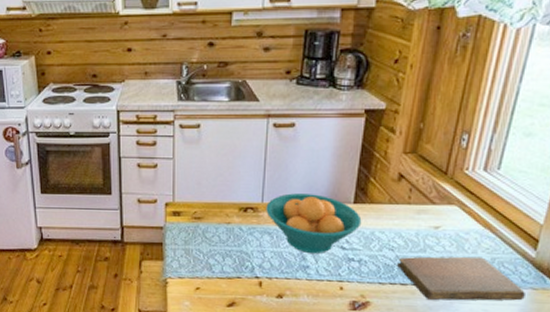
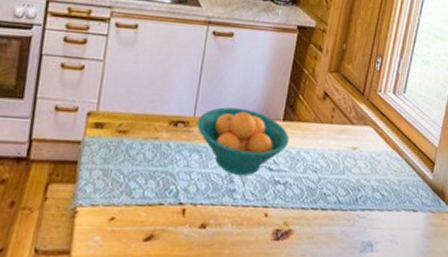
notebook: present [397,256,525,301] -> none [319,179,425,227]

